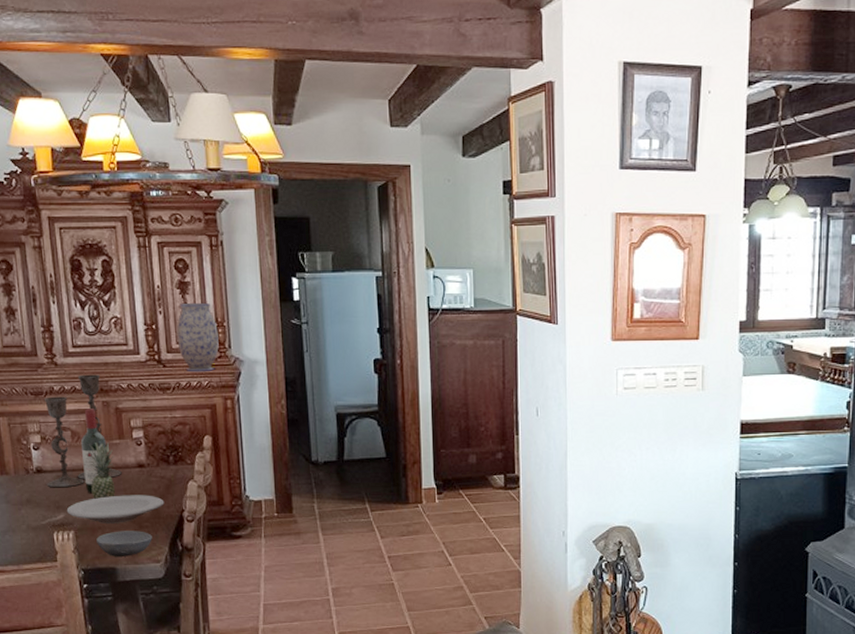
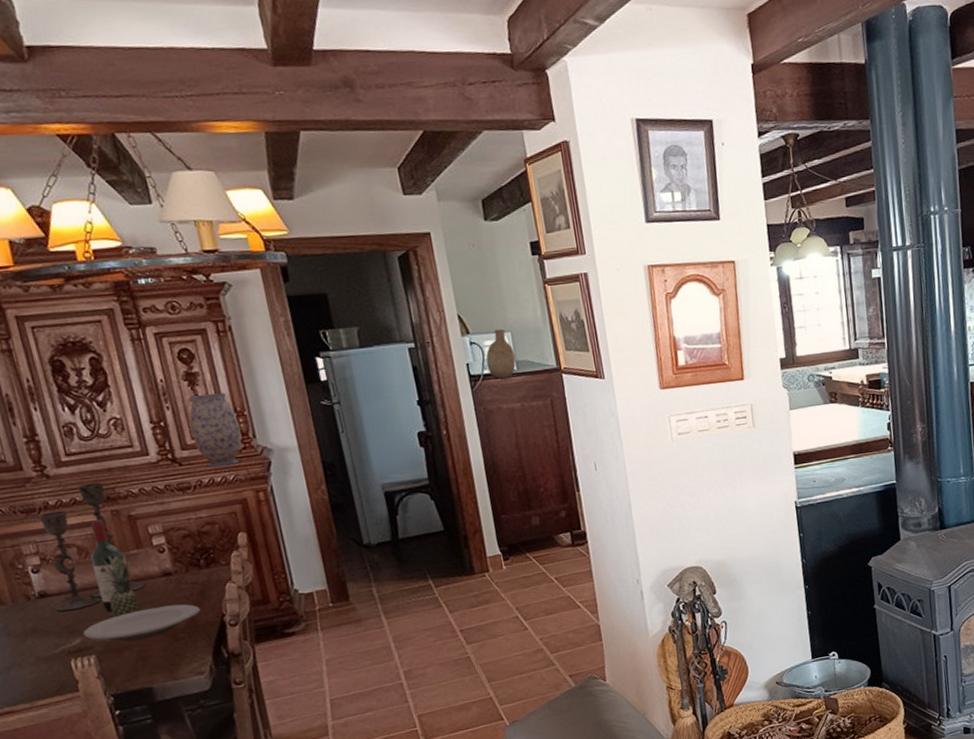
bowl: present [96,531,152,556] -> none [124,643,192,676]
decorative vase: none [446,265,475,315] -> present [485,329,516,379]

